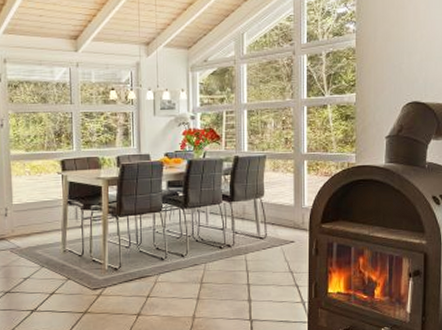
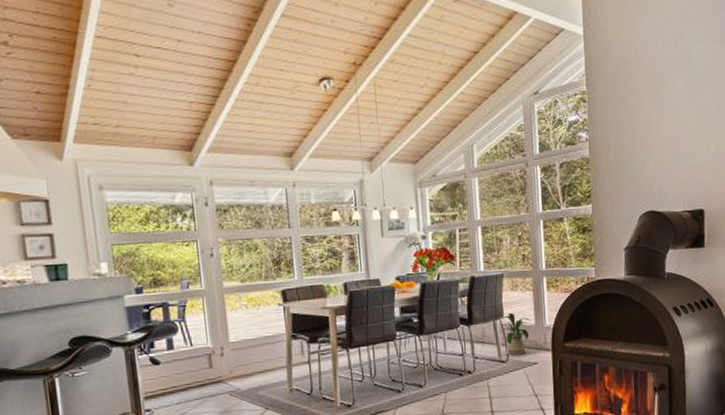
house plant: none [260,193,291,233] -> present [500,313,531,356]

